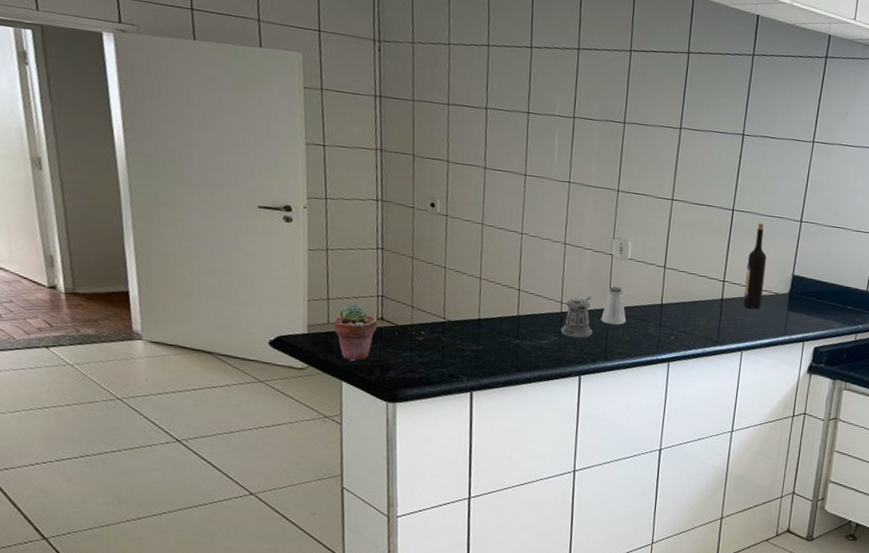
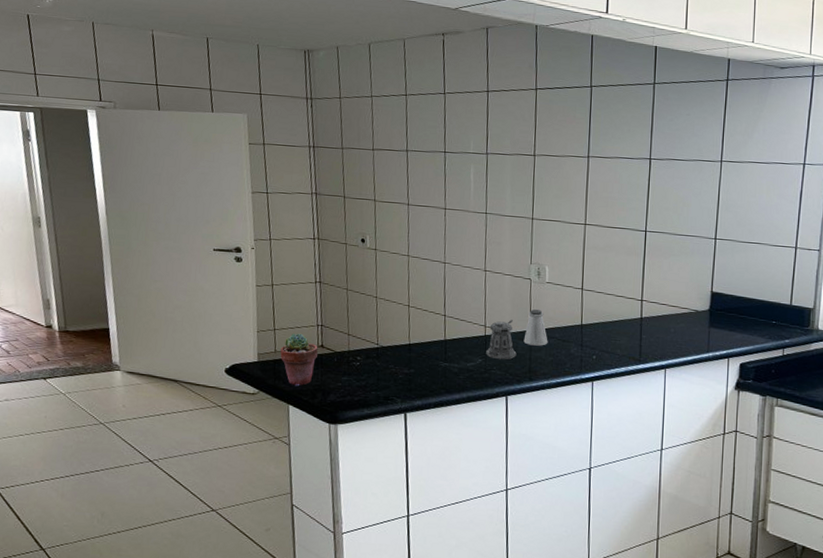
wine bottle: present [743,223,767,310] -> none [663,242,683,328]

